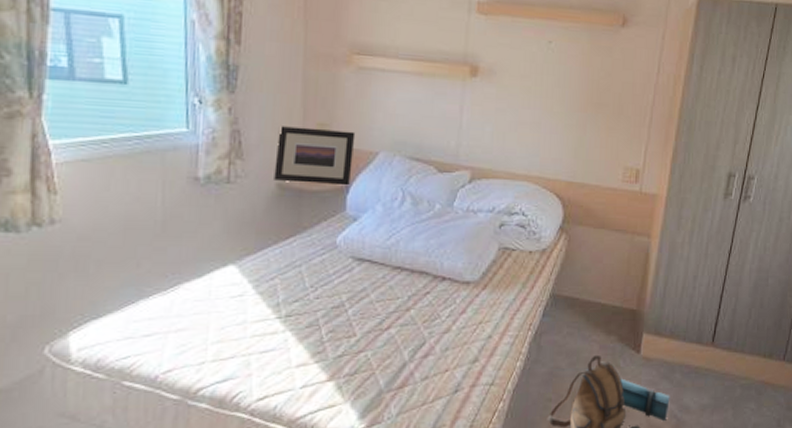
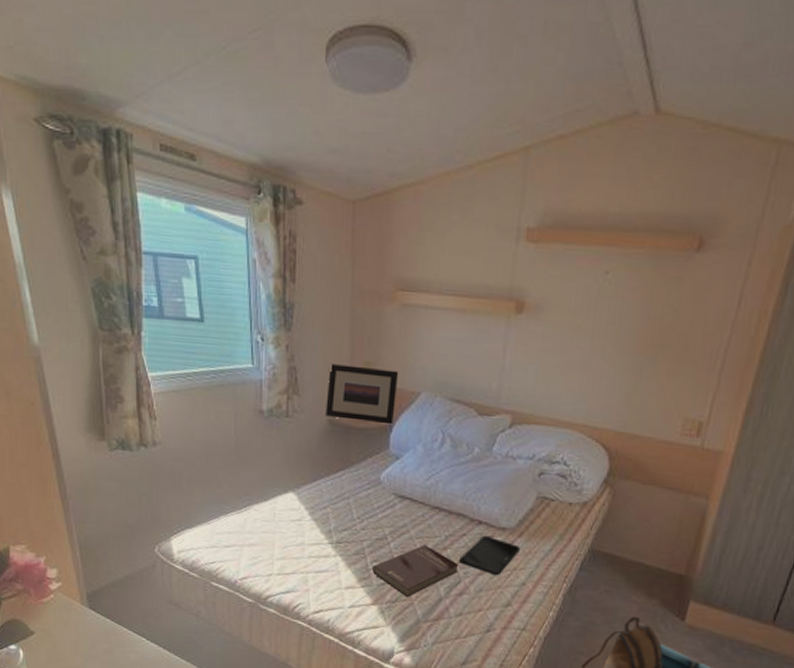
book: none [328,308,423,368] -> present [372,545,459,598]
tablet: none [423,291,484,332] -> present [459,535,520,576]

